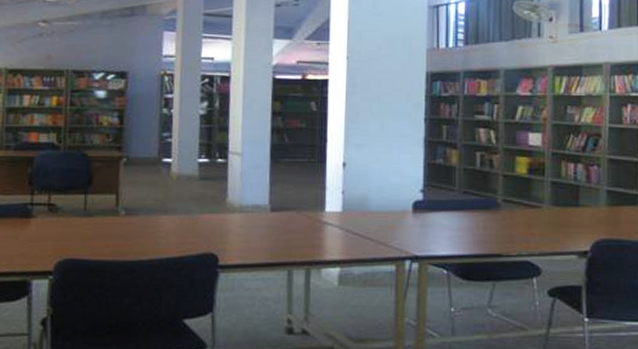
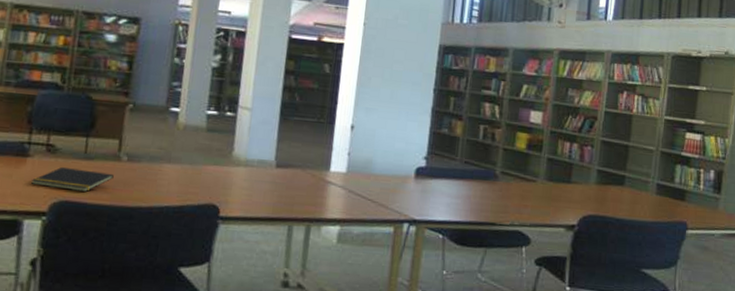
notepad: none [37,226,113,250] -> present [31,167,114,193]

